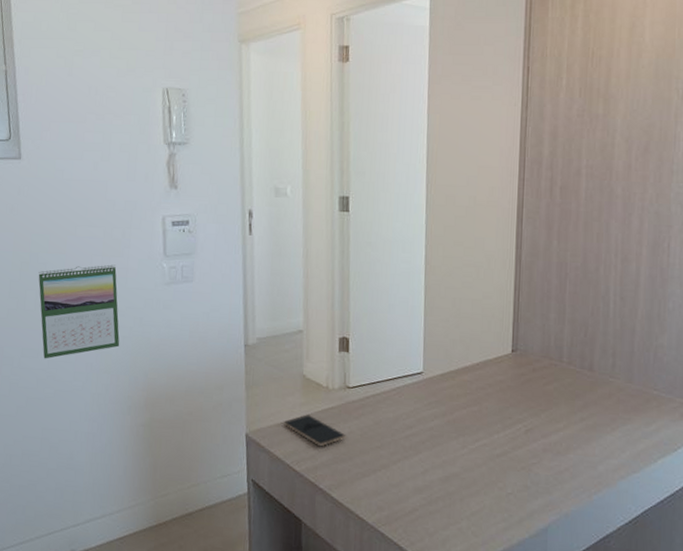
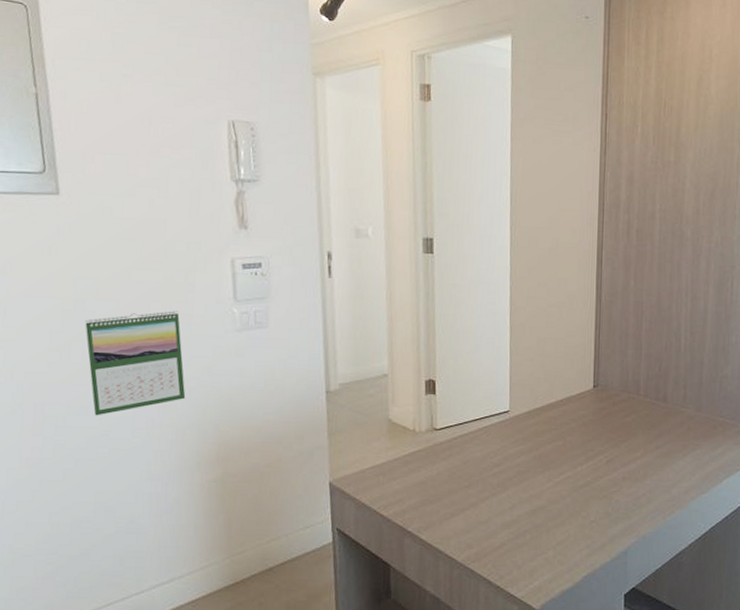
smartphone: present [284,414,346,447] -> none [370,459,434,490]

